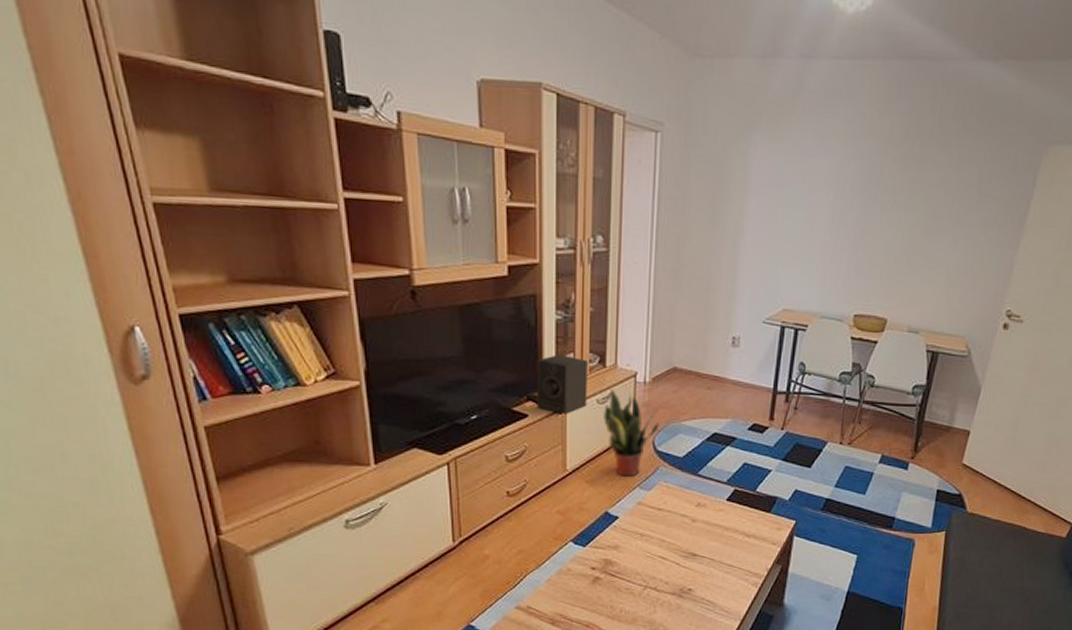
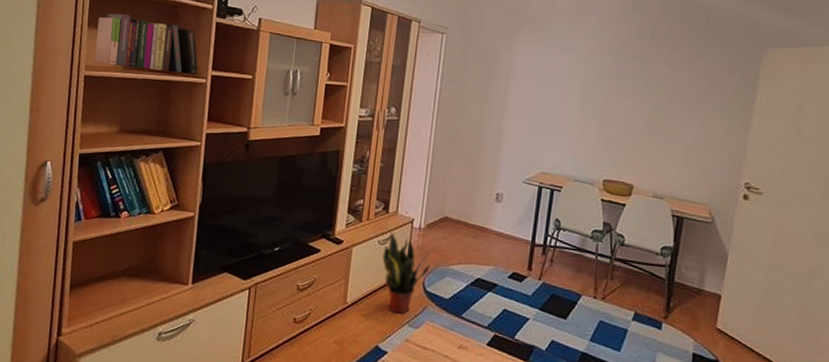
books: none [148,105,323,198] -> present [94,13,199,75]
studio monitor: present [537,355,587,414] -> none [329,200,374,252]

